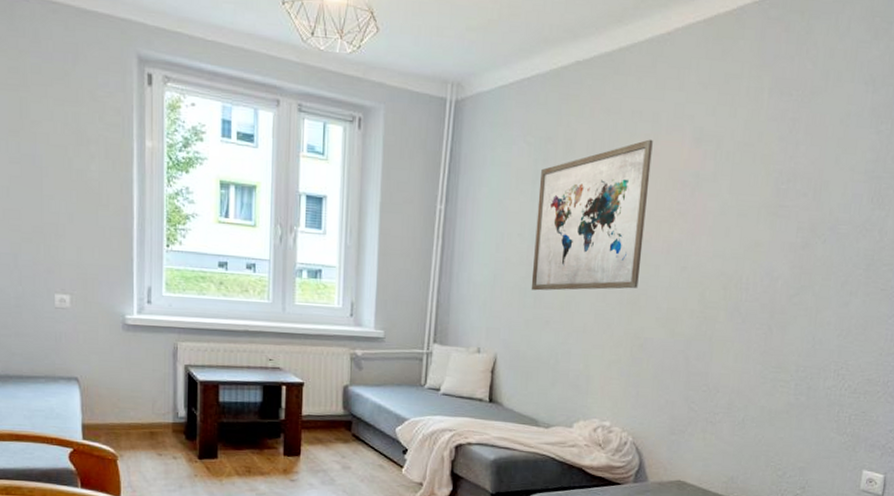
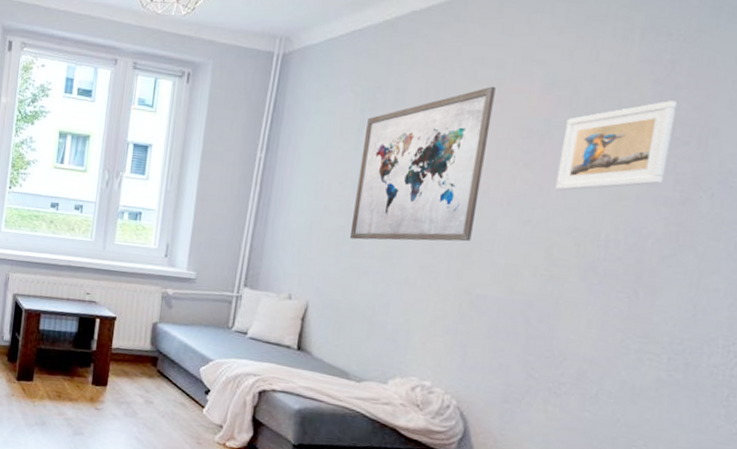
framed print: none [705,156,798,239] -> present [555,101,678,191]

